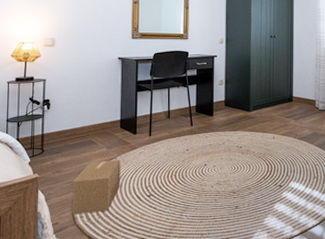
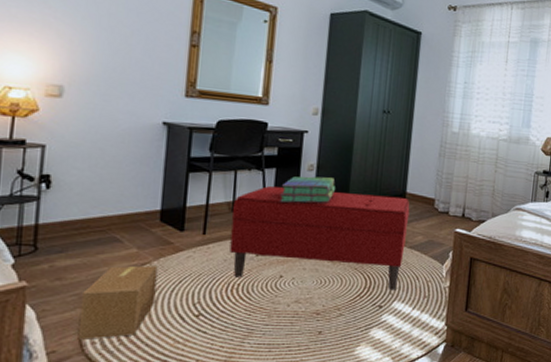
bench: none [168,98,297,173] -> present [230,186,410,291]
stack of books: none [201,89,240,109] -> present [280,176,335,203]

